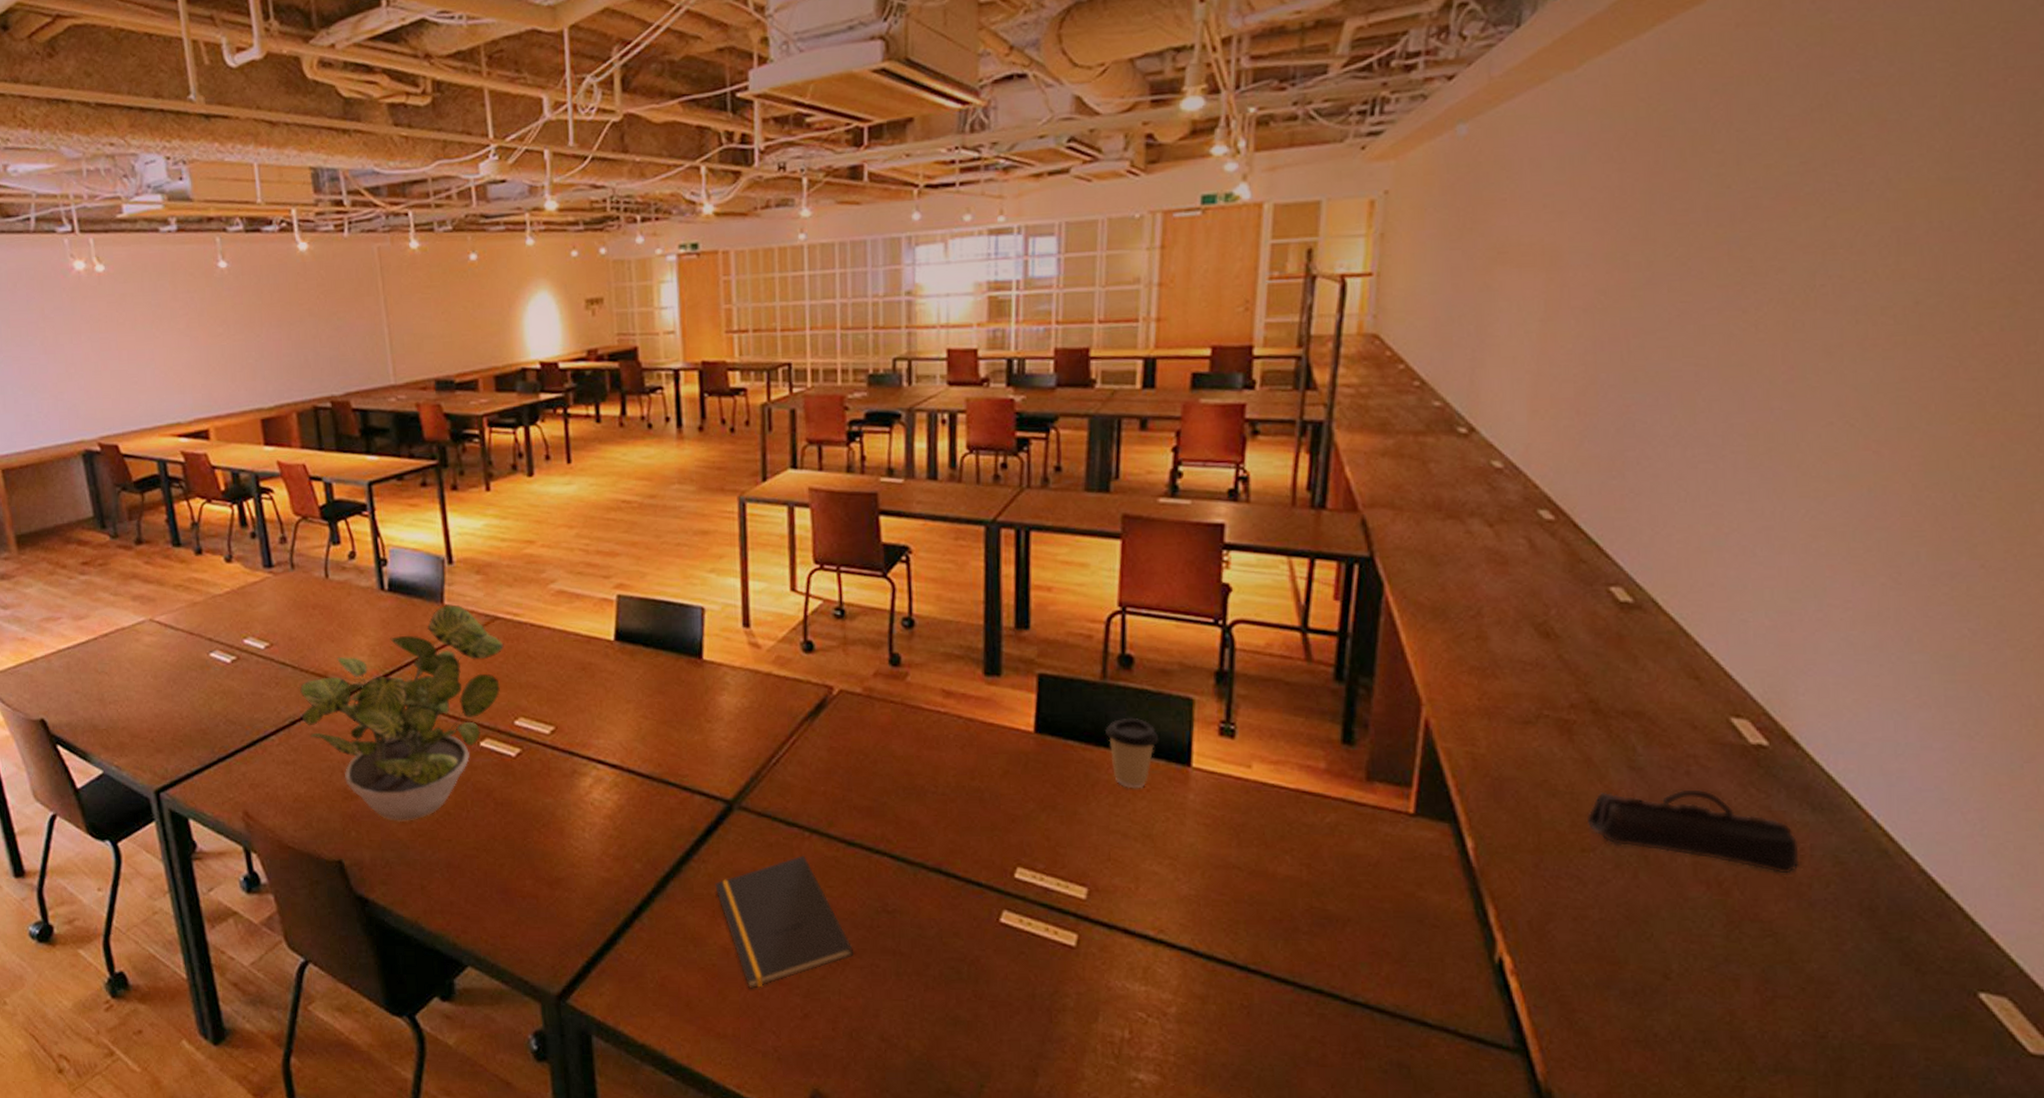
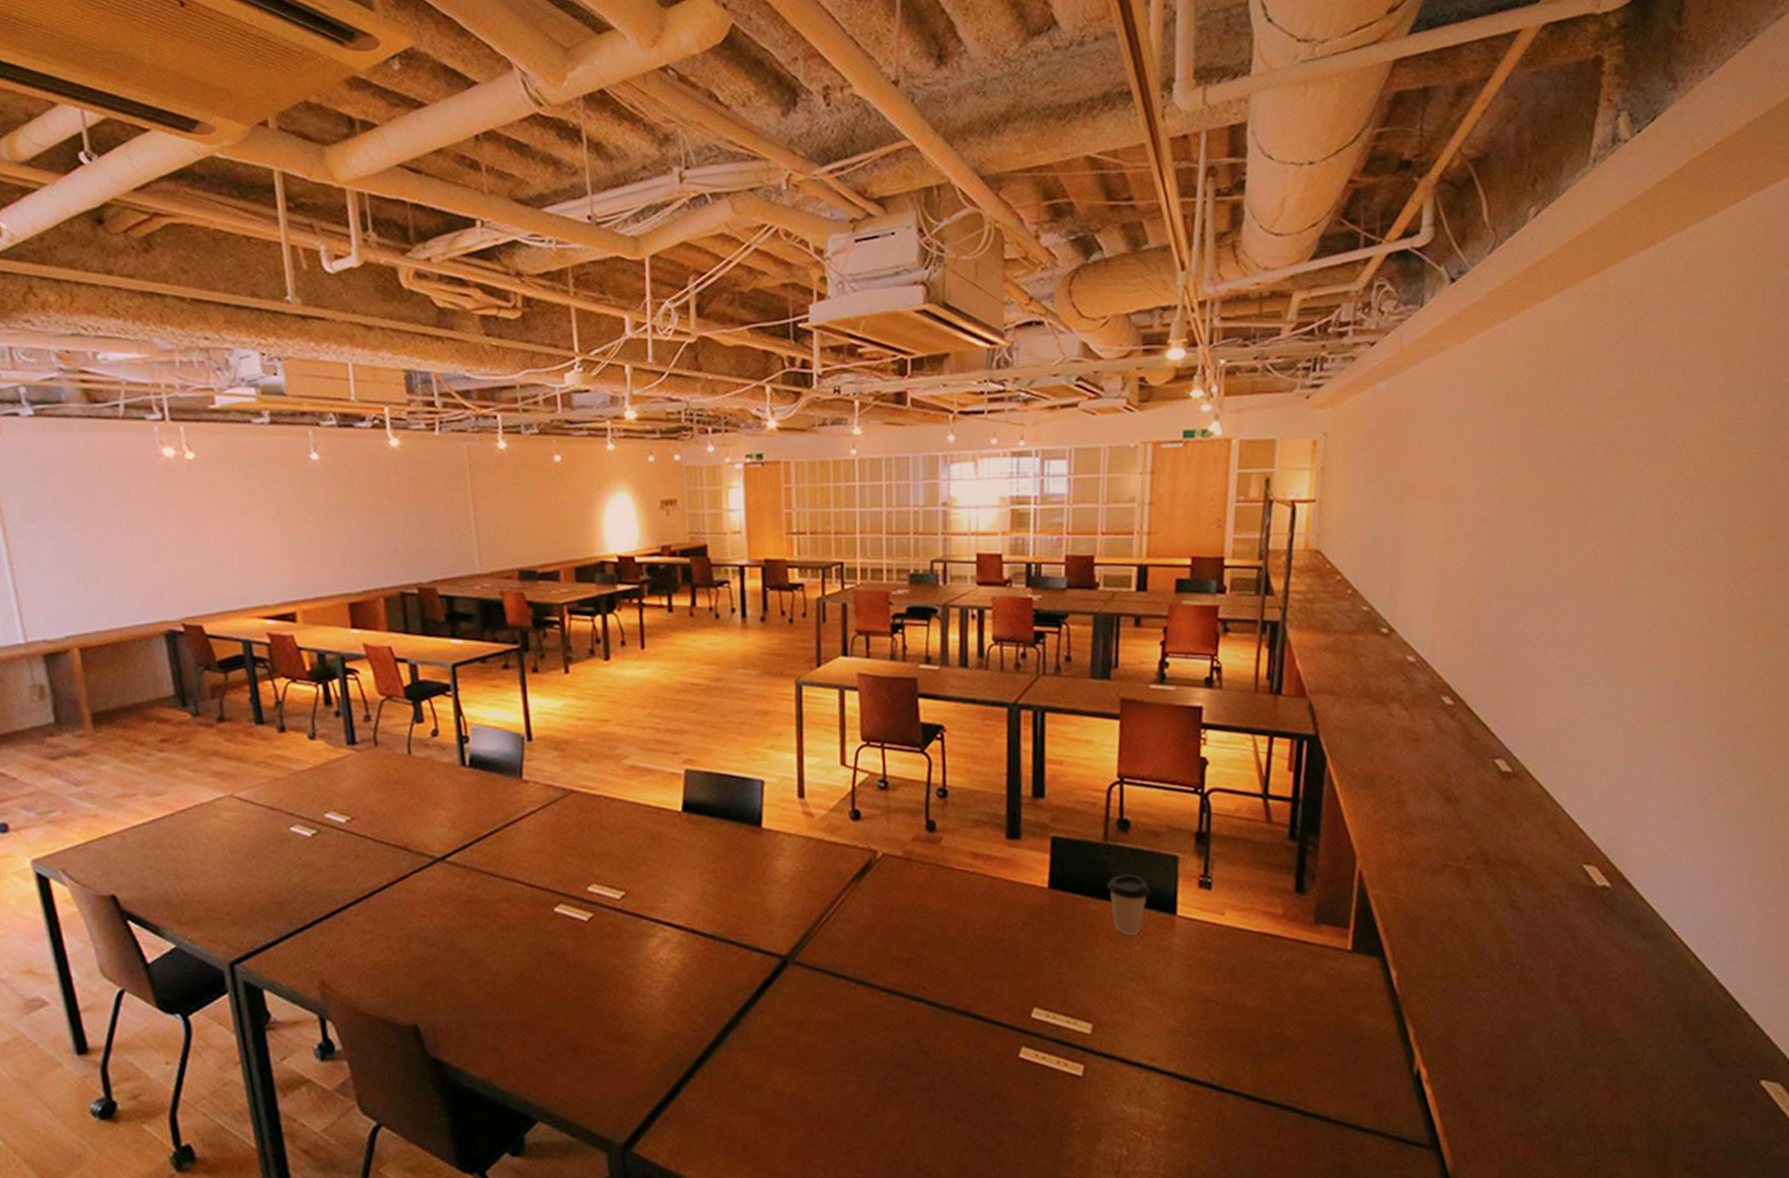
potted plant: present [300,604,504,822] -> none [380,779,579,986]
notepad: present [715,855,854,989] -> none [770,1004,894,1129]
pencil case: present [1586,789,1800,874] -> none [1480,923,1635,991]

